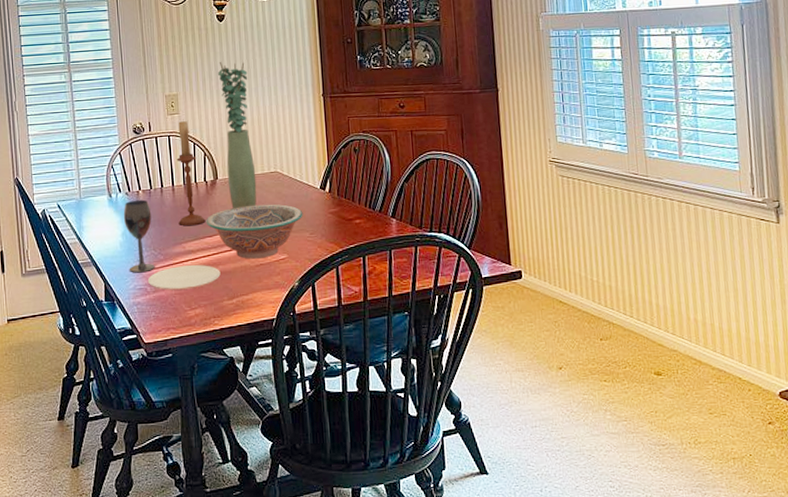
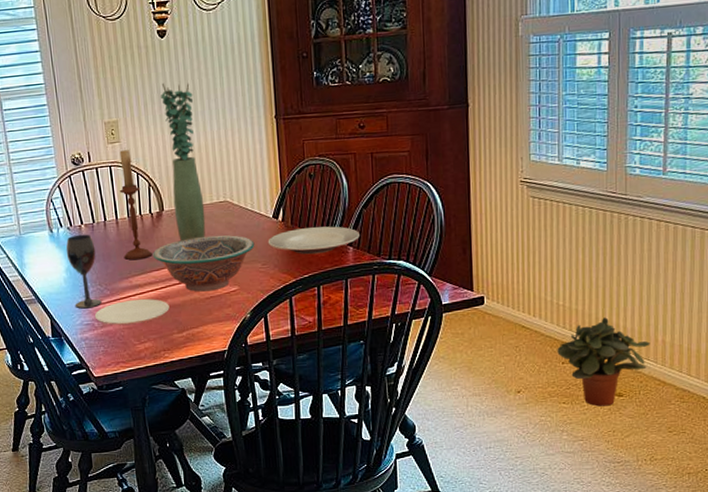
plate: none [315,198,402,225] -> present [267,226,360,255]
potted plant: none [594,294,683,385] -> present [557,317,650,407]

